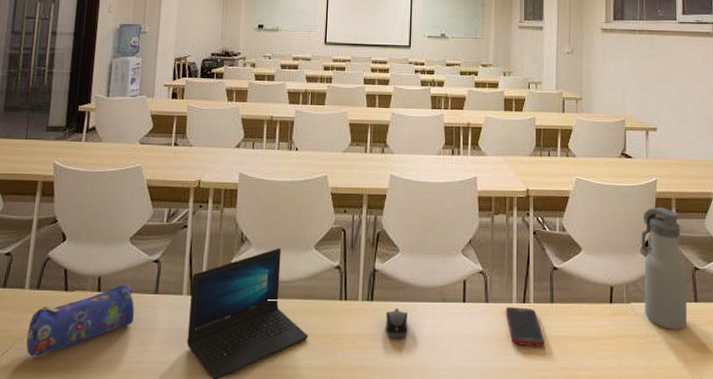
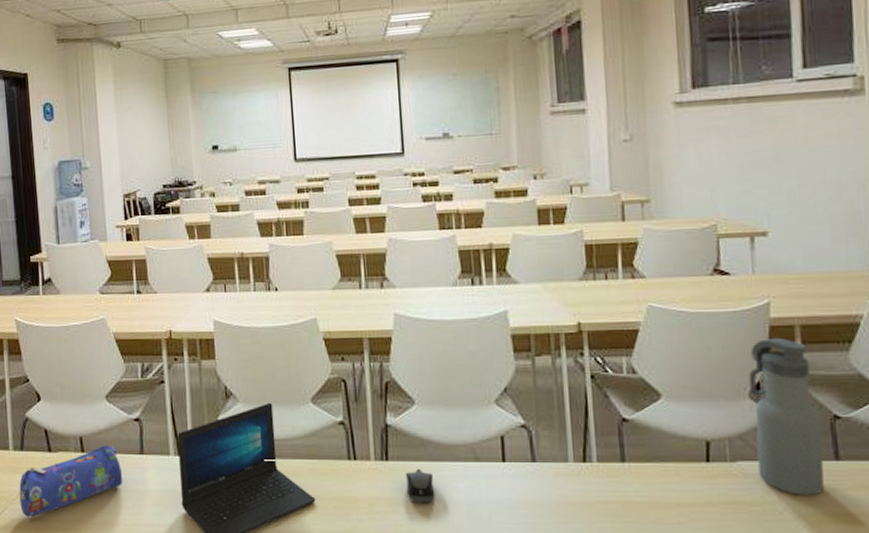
cell phone: present [505,307,545,347] -> none [559,467,617,515]

